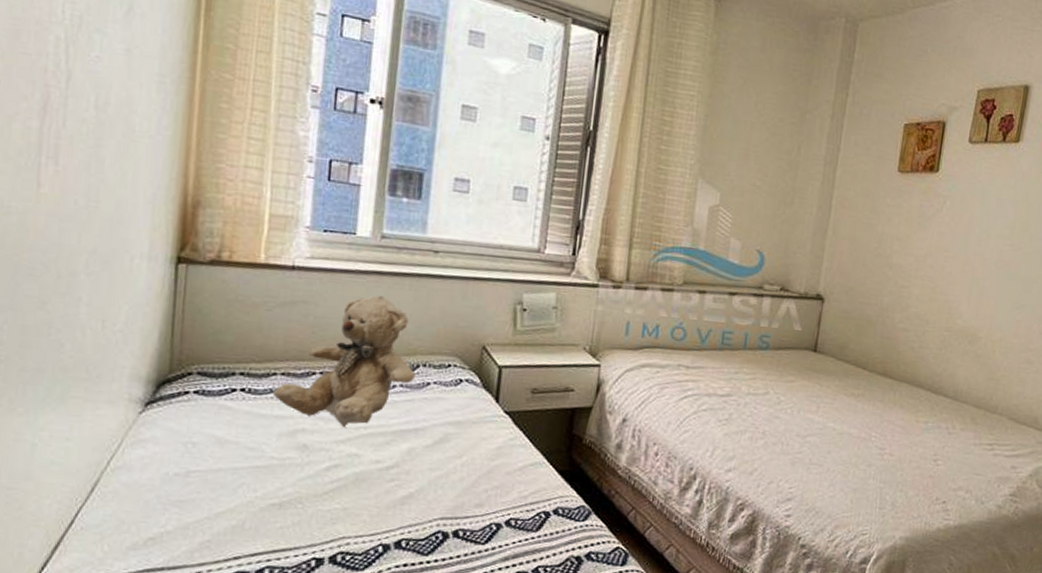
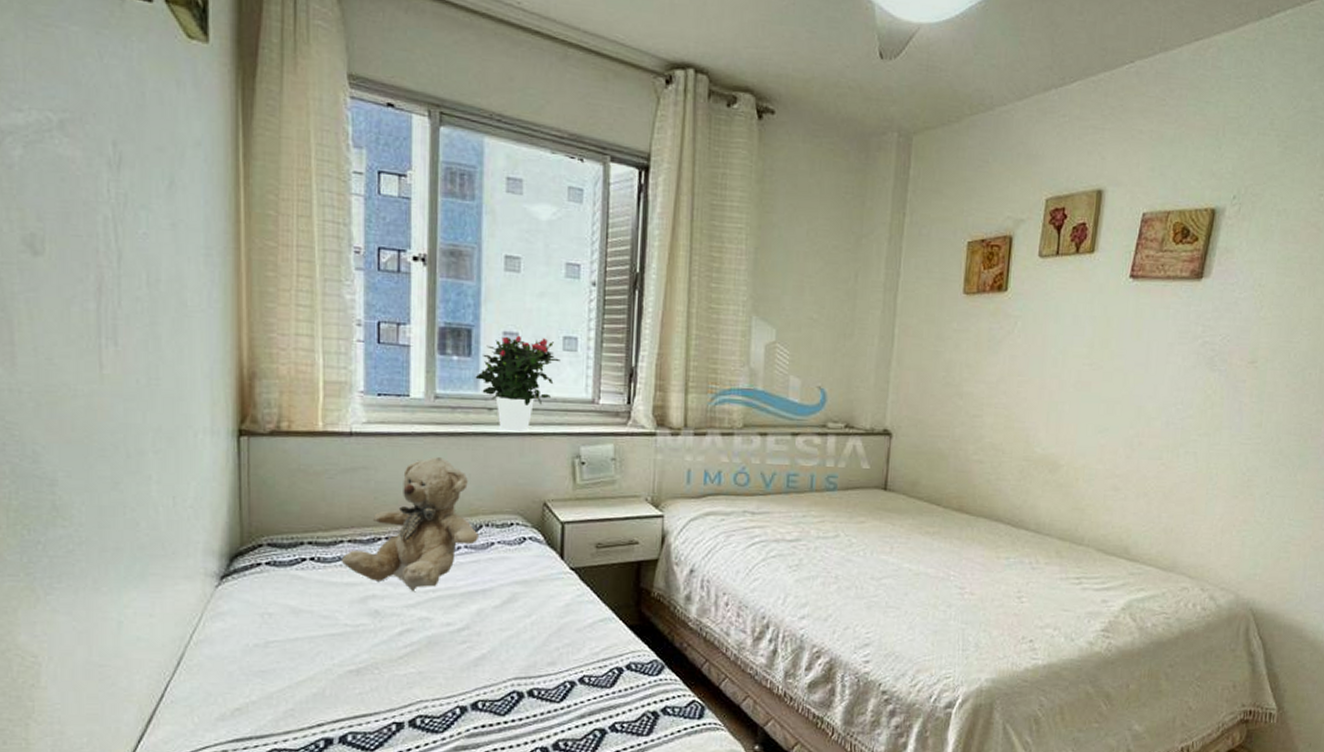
potted flower: none [423,182,510,276] -> present [475,335,561,431]

